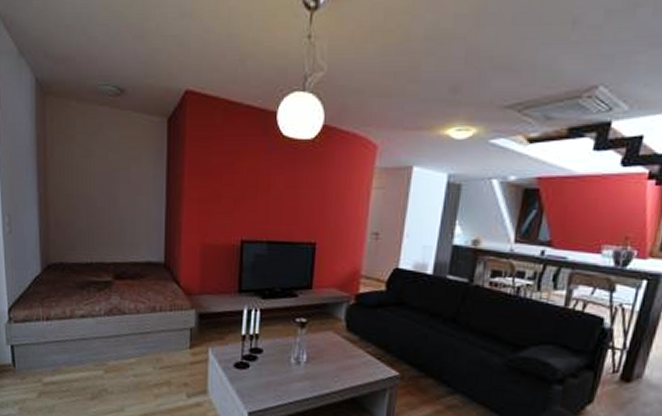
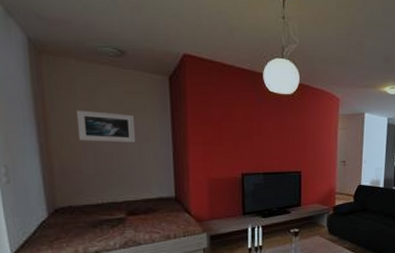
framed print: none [73,157,129,196] -> present [76,110,136,142]

